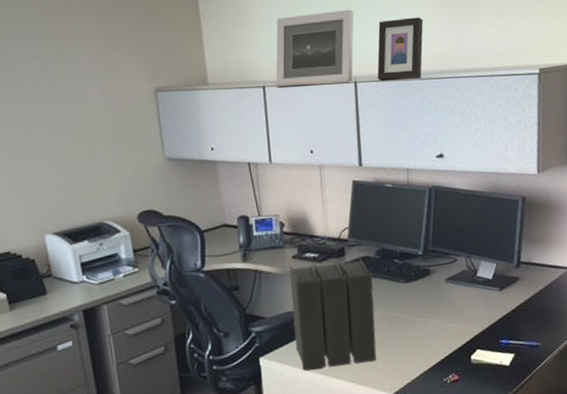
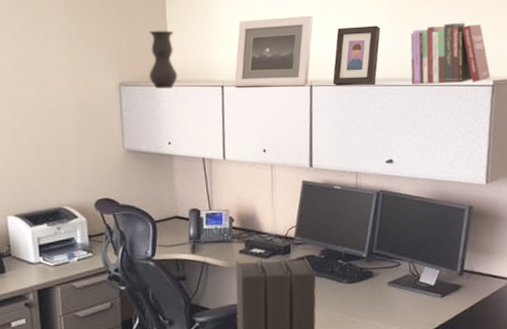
vase: none [183,31,217,93] -> present [149,30,178,88]
books: none [453,10,536,77] -> present [410,22,490,85]

